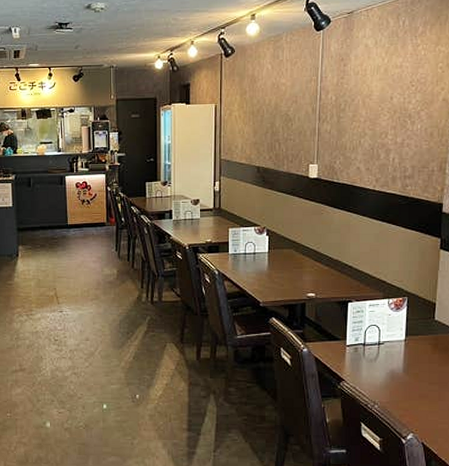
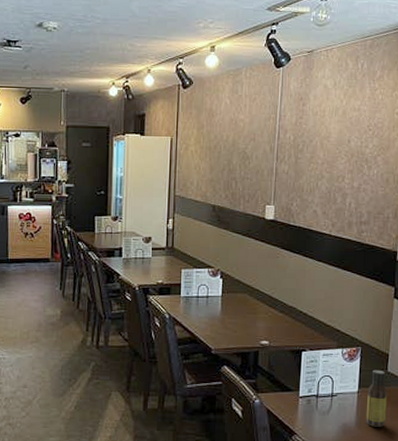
sauce bottle: none [414,318,434,373] -> present [366,369,387,427]

